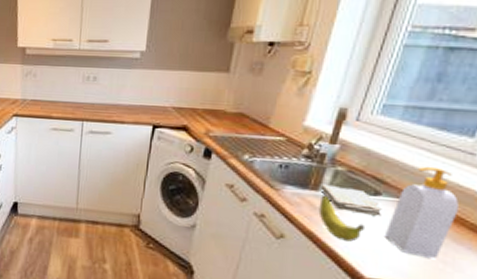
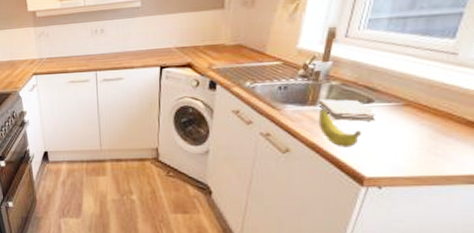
soap bottle: present [385,166,459,260] -> none [381,70,445,154]

